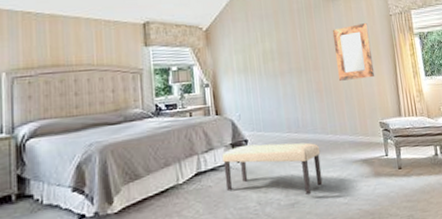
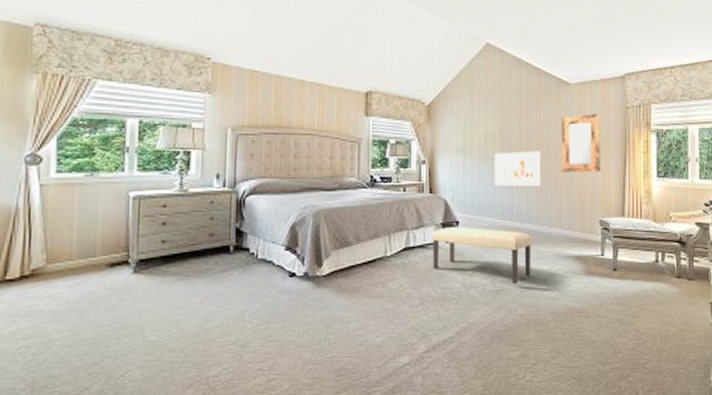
wall art: none [274,63,321,101] -> present [494,151,541,186]

